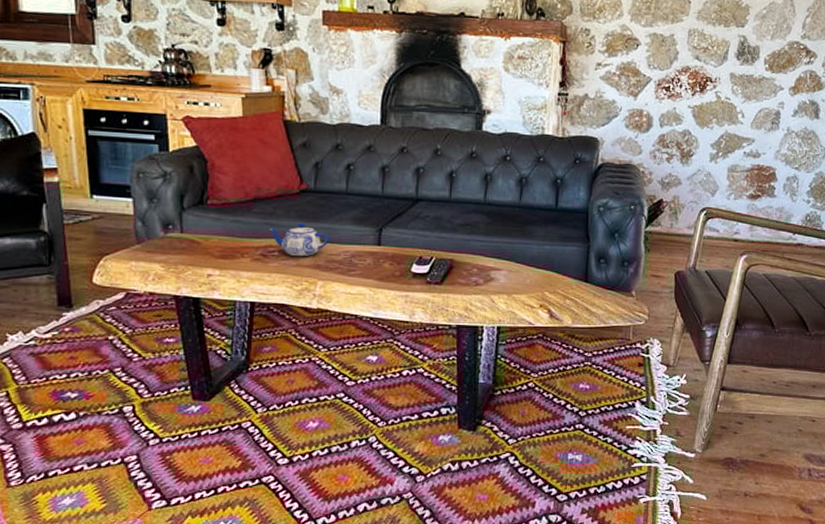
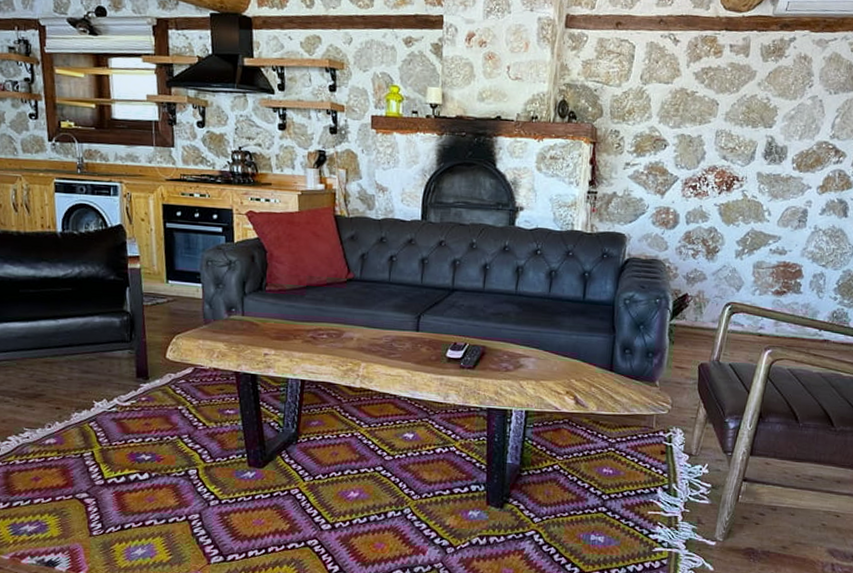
teapot: present [268,222,330,256] -> none [318,308,373,339]

